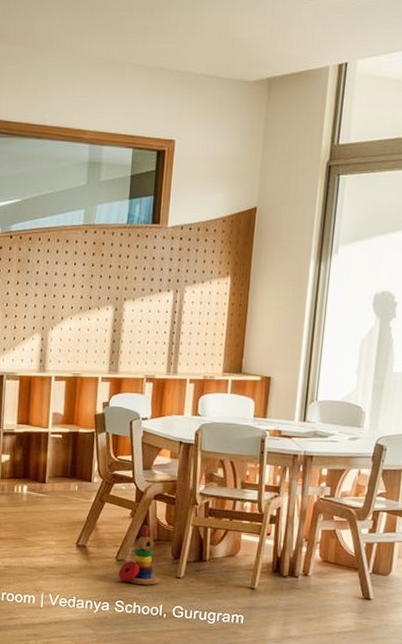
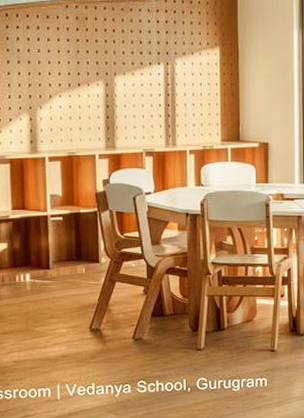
stacking toy: present [118,525,160,585] -> none [137,301,180,362]

